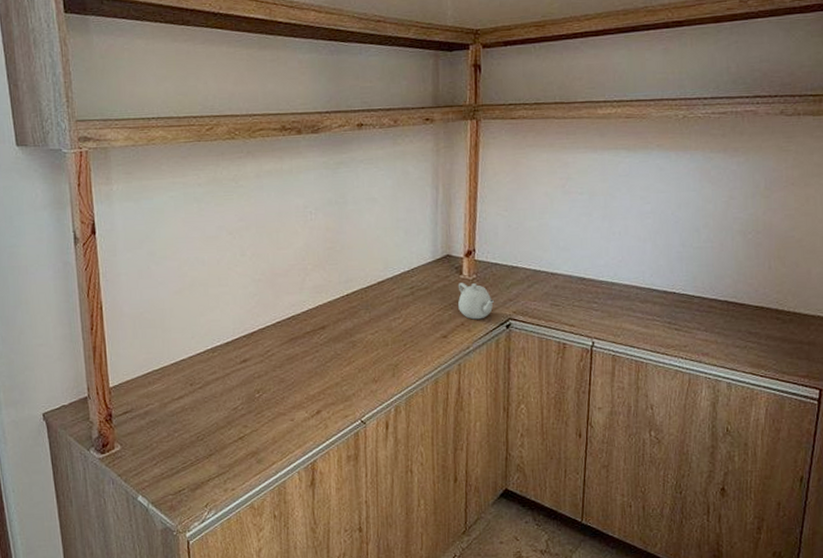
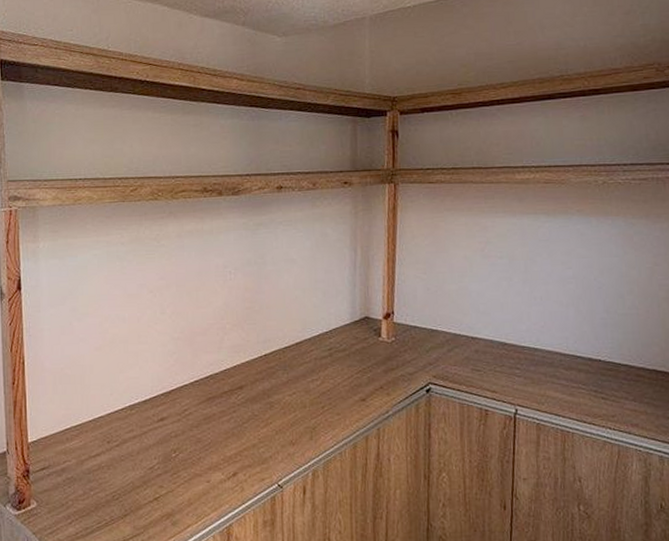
teapot: present [458,283,494,320] -> none [377,345,413,383]

